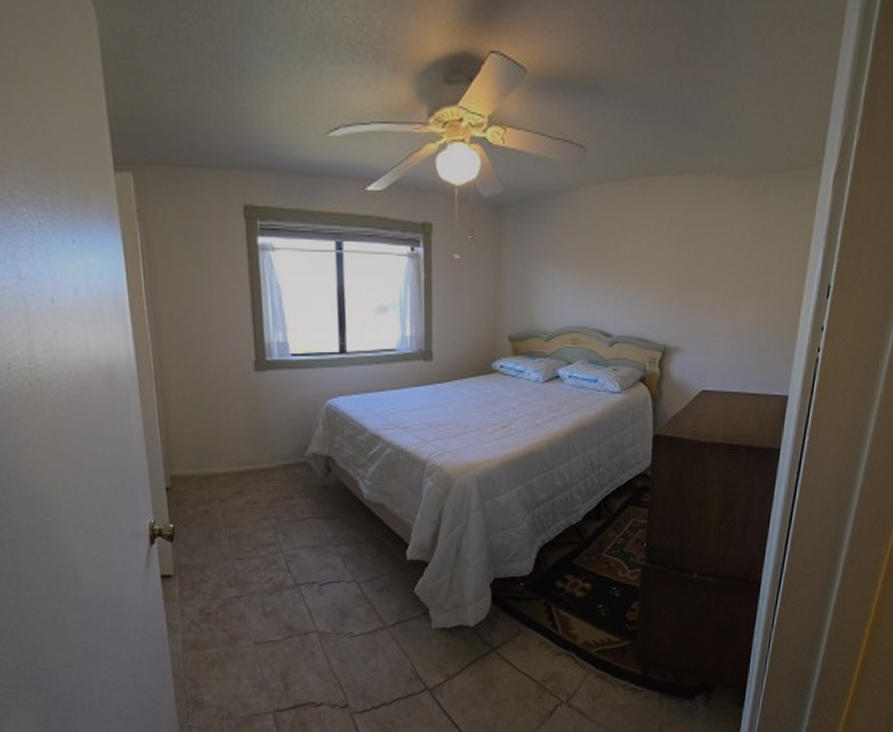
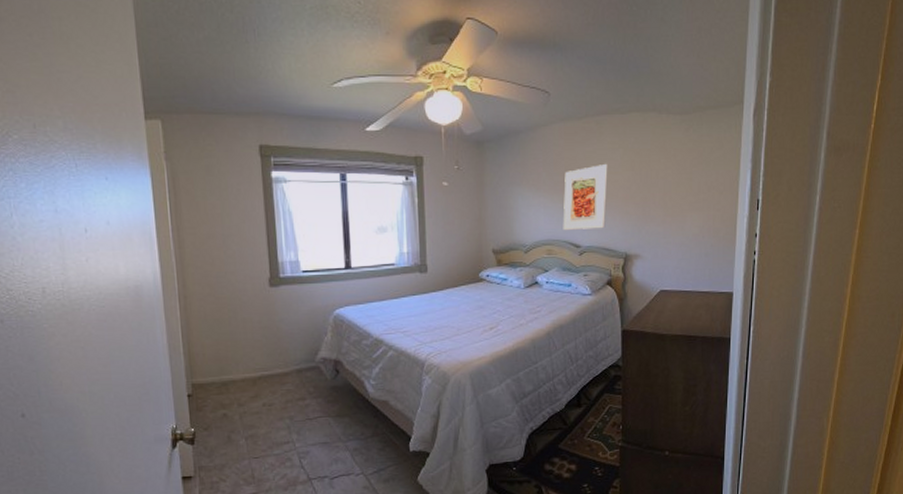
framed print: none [592,236,652,316] -> present [563,163,609,230]

